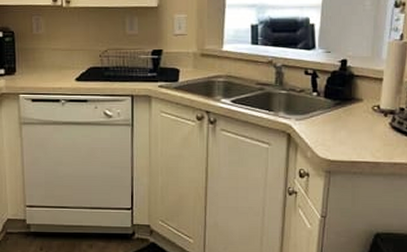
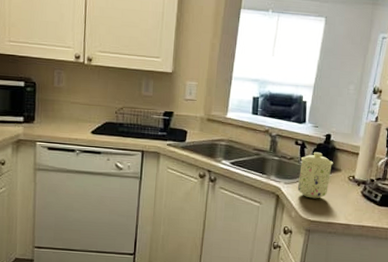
mug: none [311,81,353,135] -> present [297,152,334,199]

